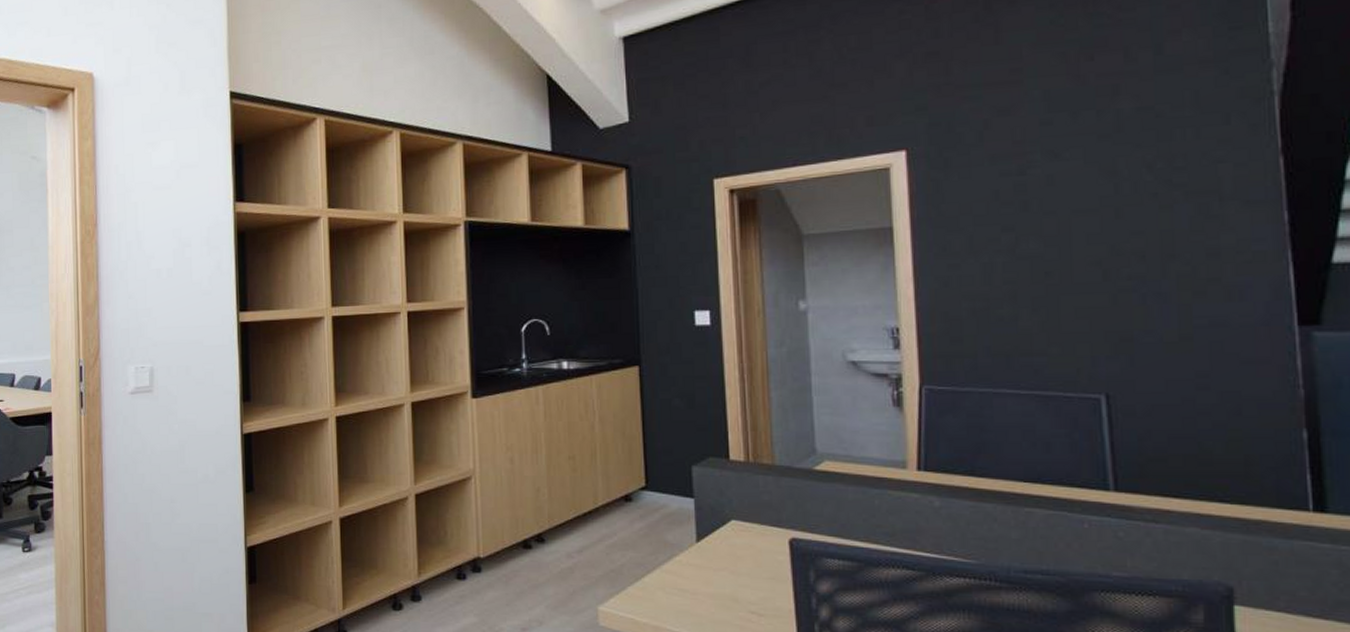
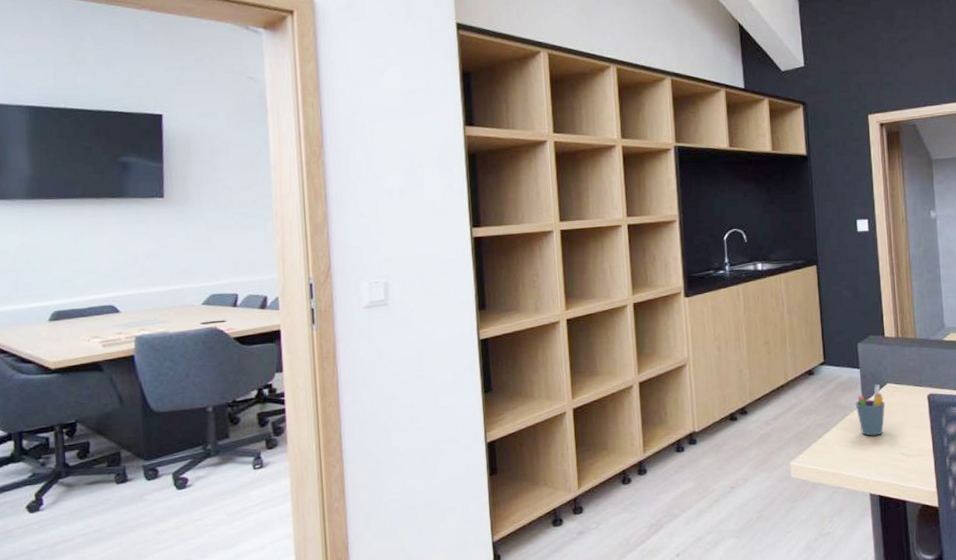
pen holder: none [686,520,729,585] -> present [855,385,886,436]

